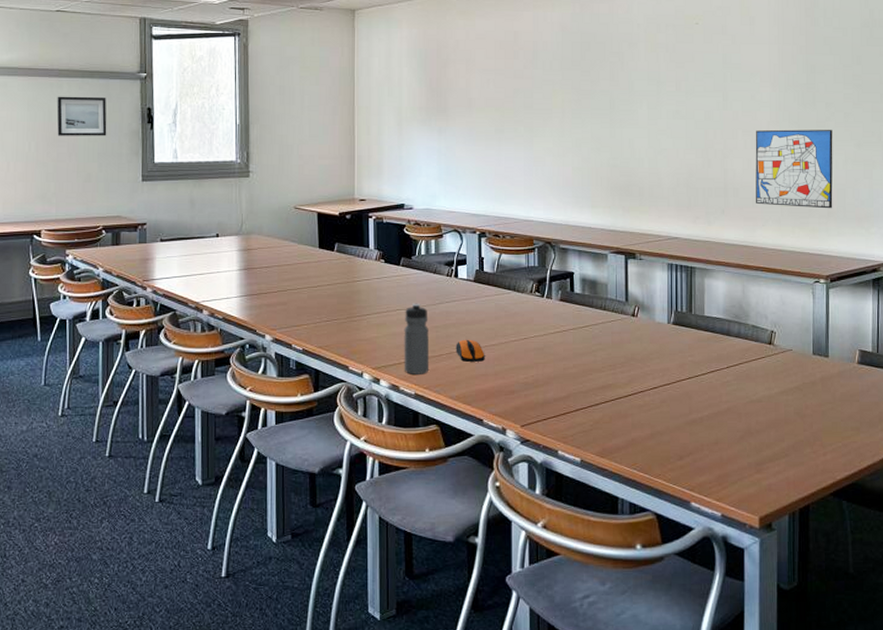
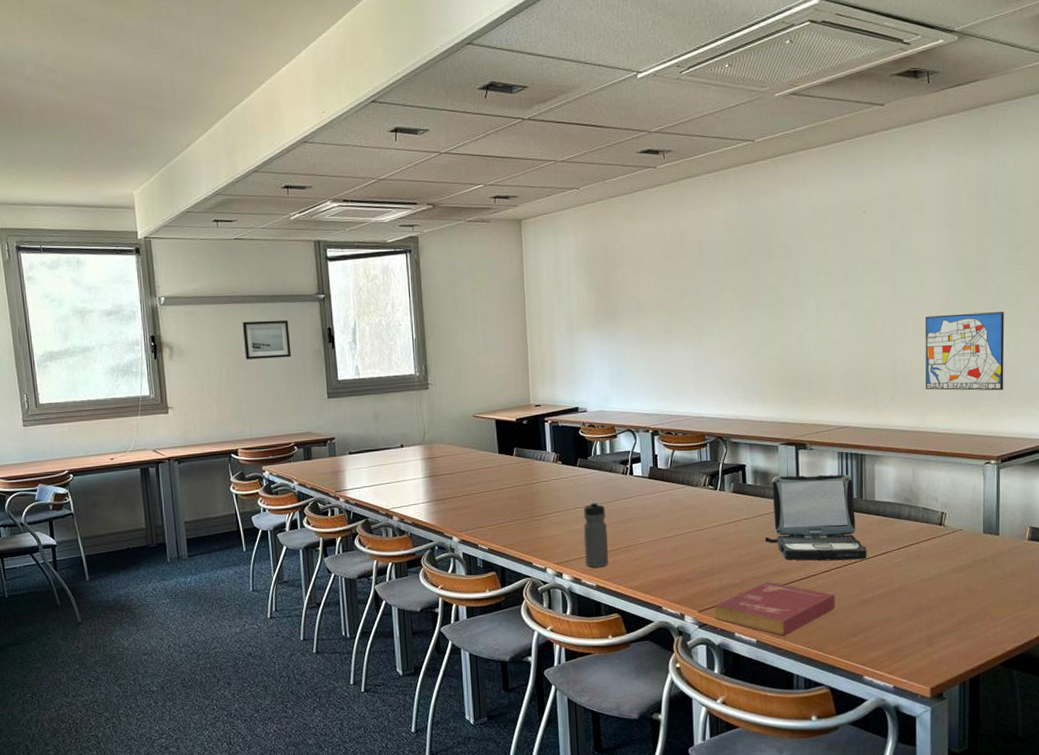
computer mouse: present [456,339,485,362] -> none [633,533,662,554]
book: none [538,396,663,456] -> present [714,581,835,636]
laptop: none [592,286,696,377] -> present [765,474,867,561]

